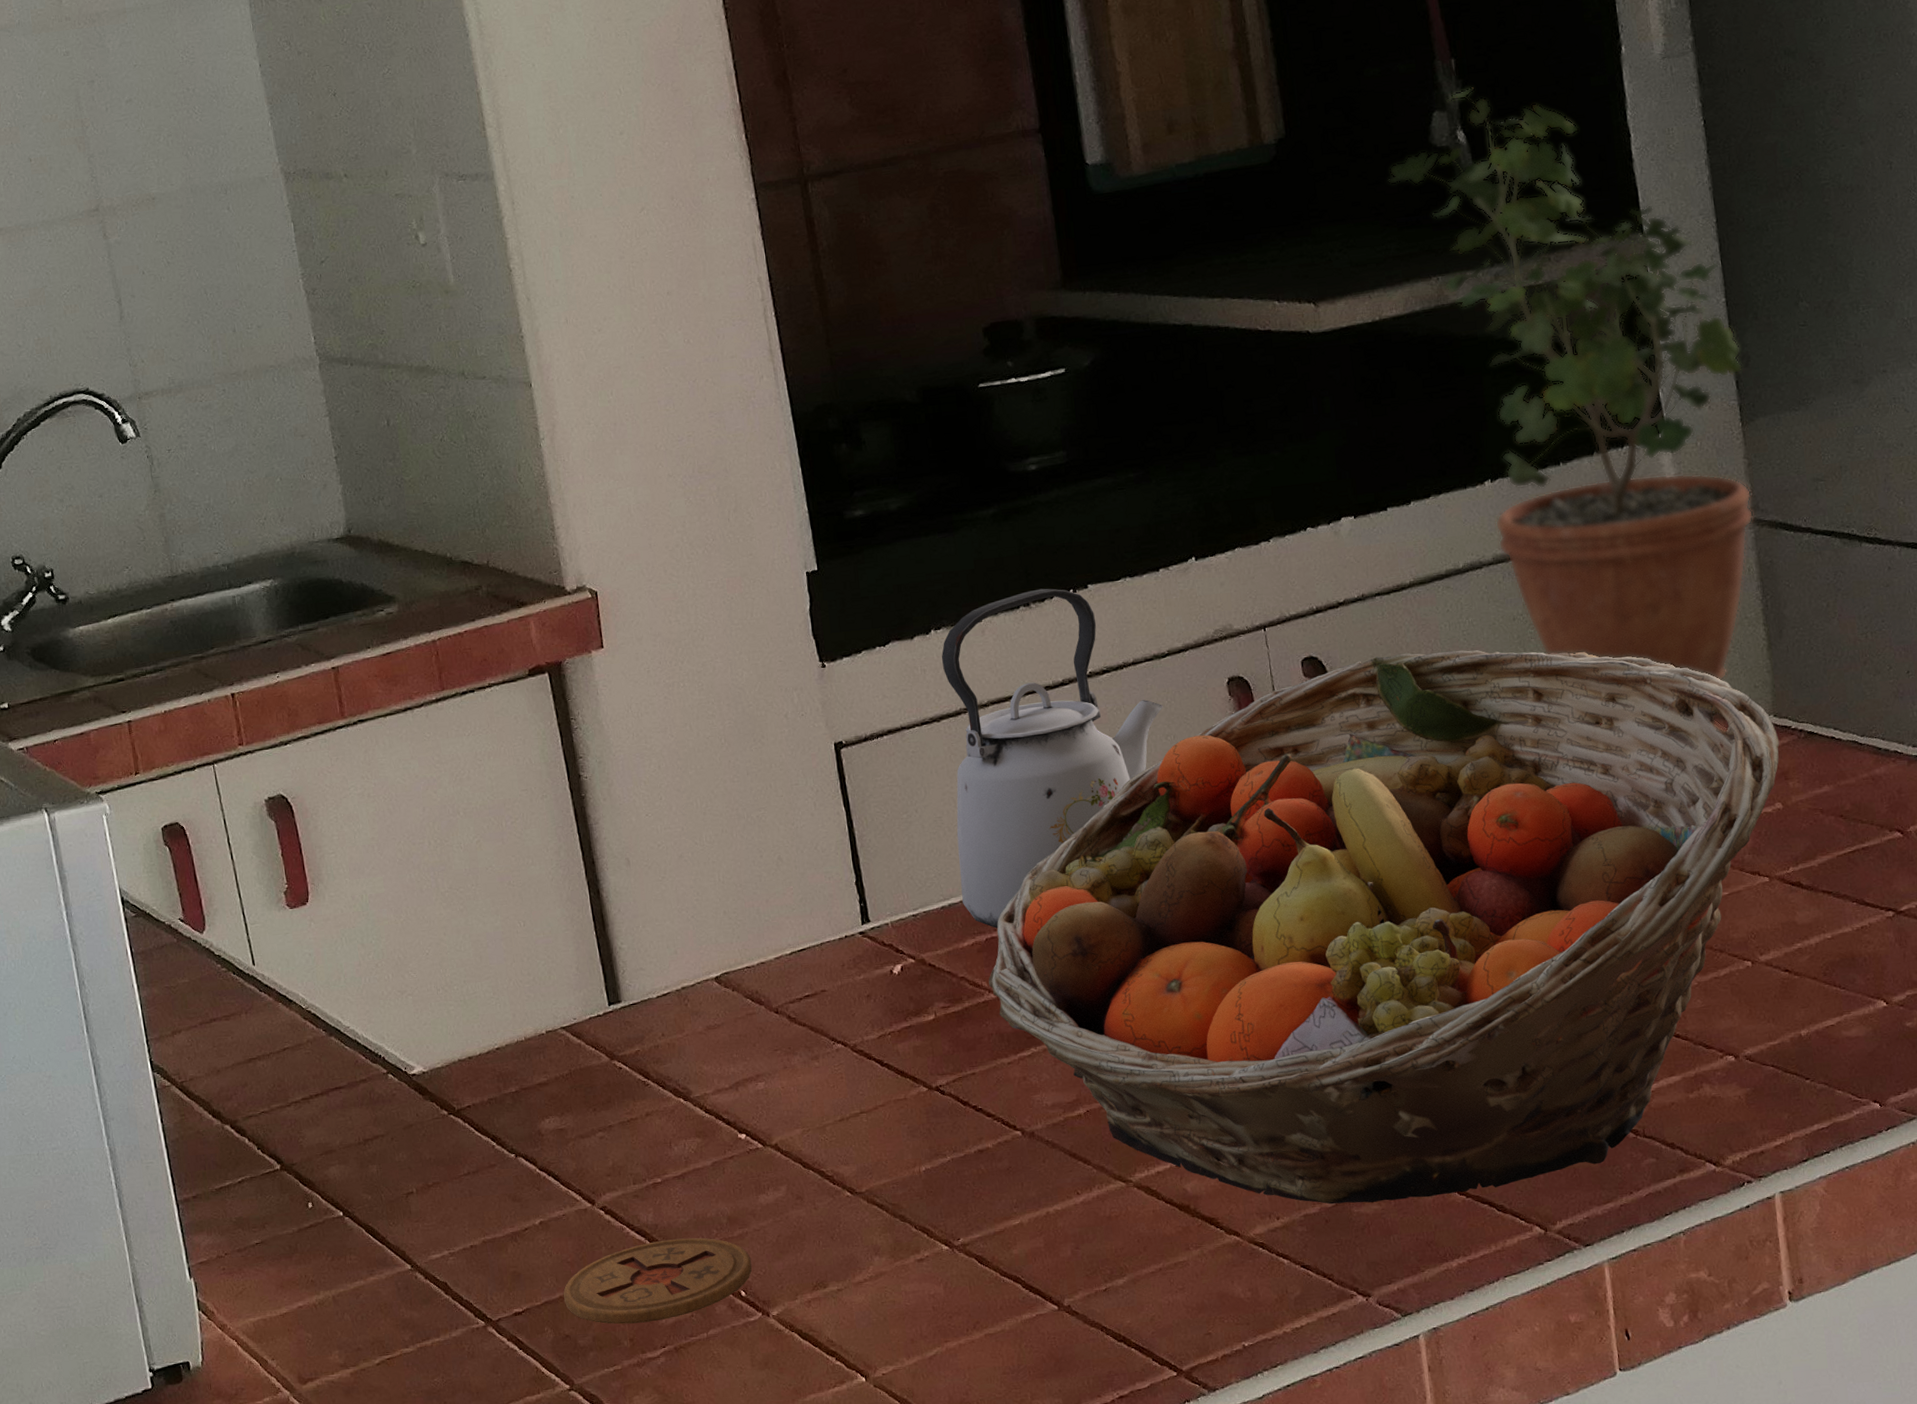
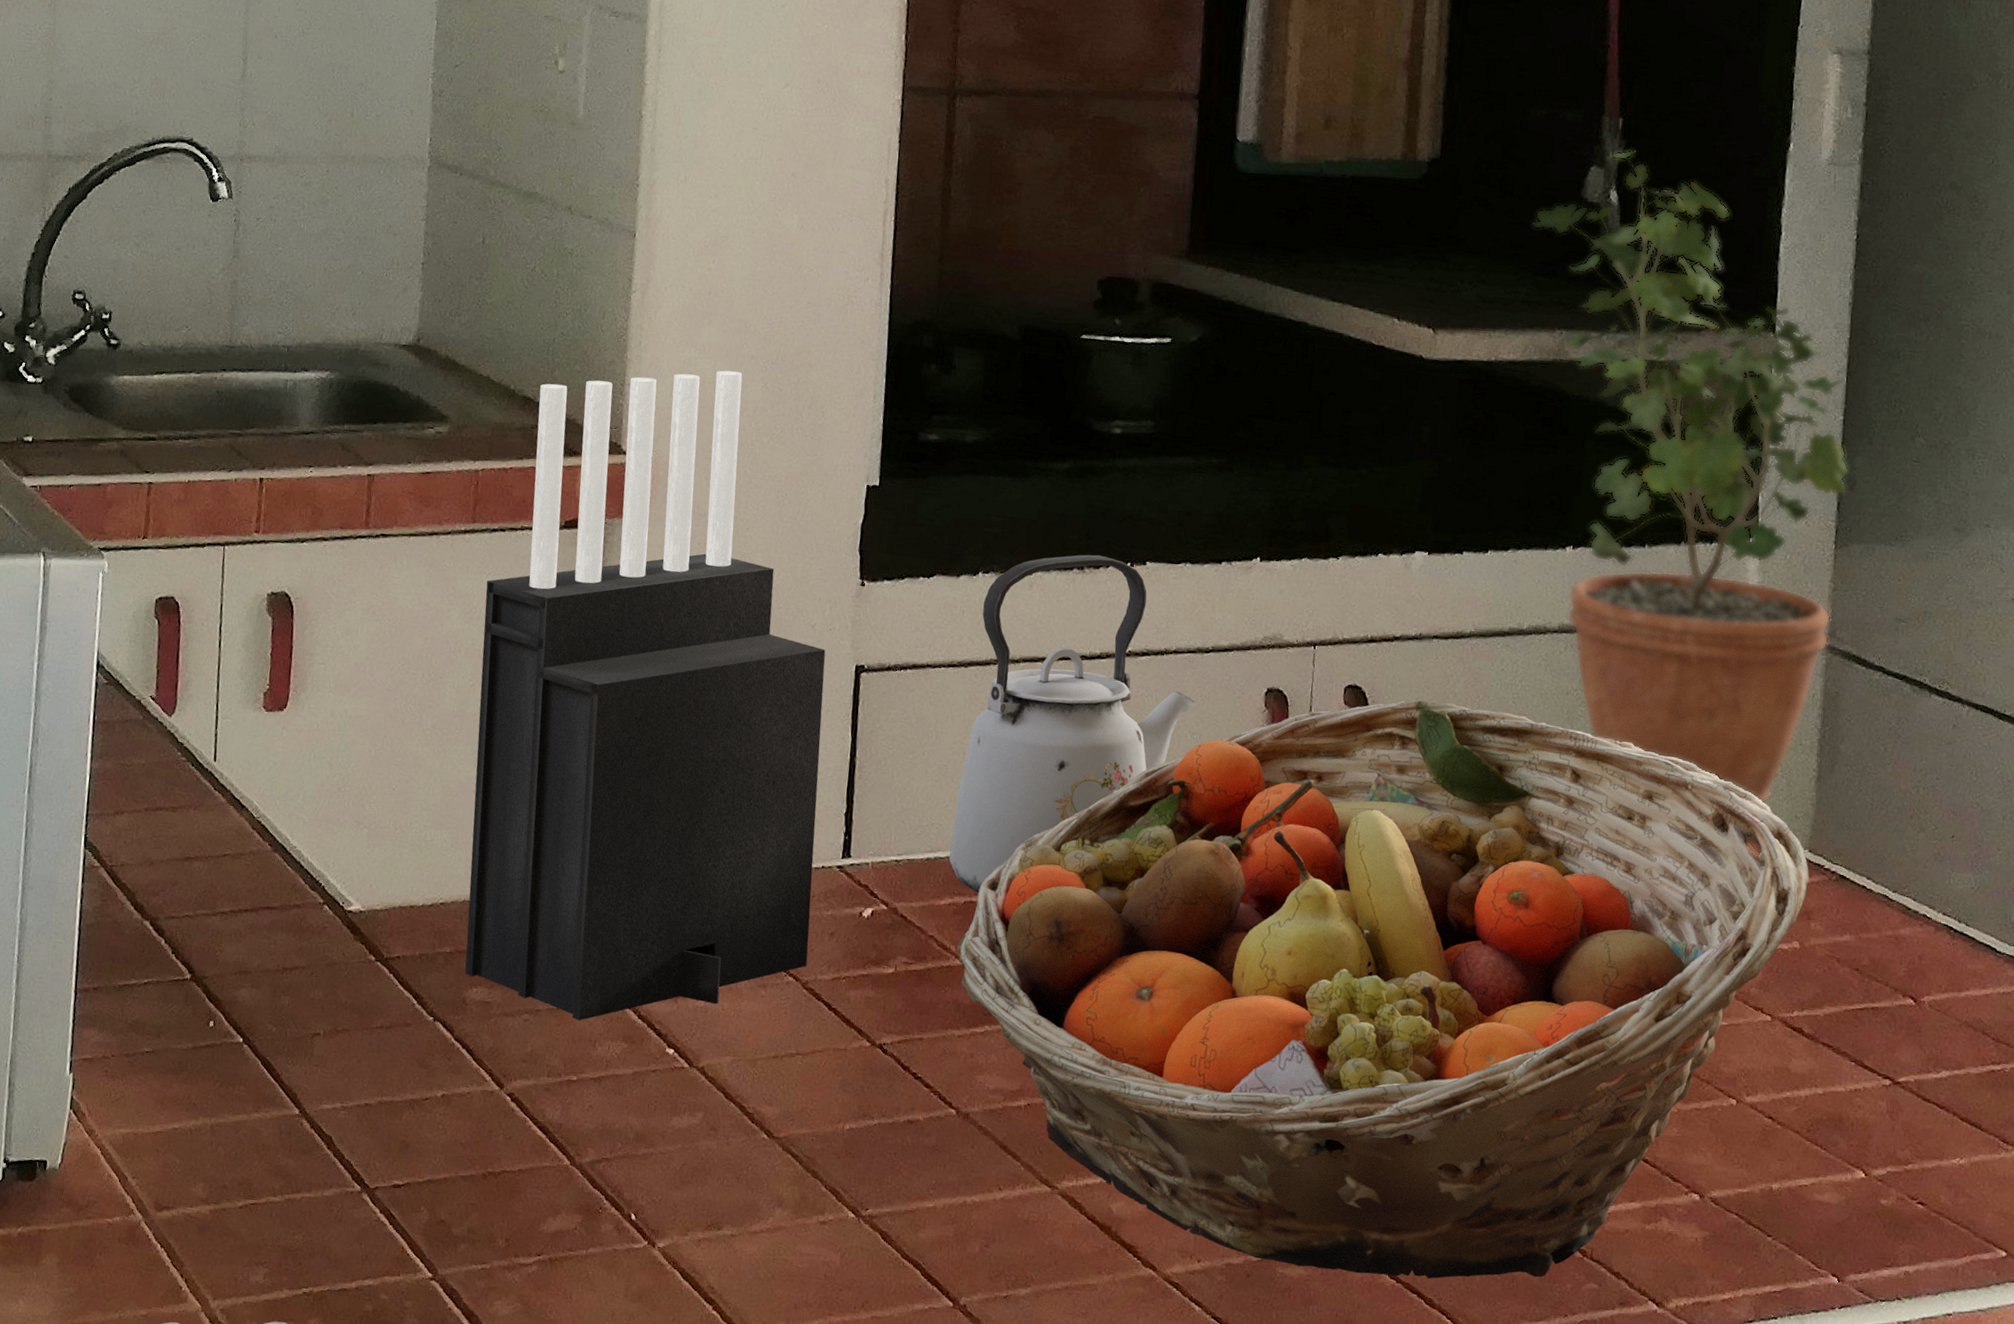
knife block: none [468,492,852,1127] -> present [464,370,826,1021]
coaster: present [563,1237,752,1325] -> none [448,1141,650,1227]

